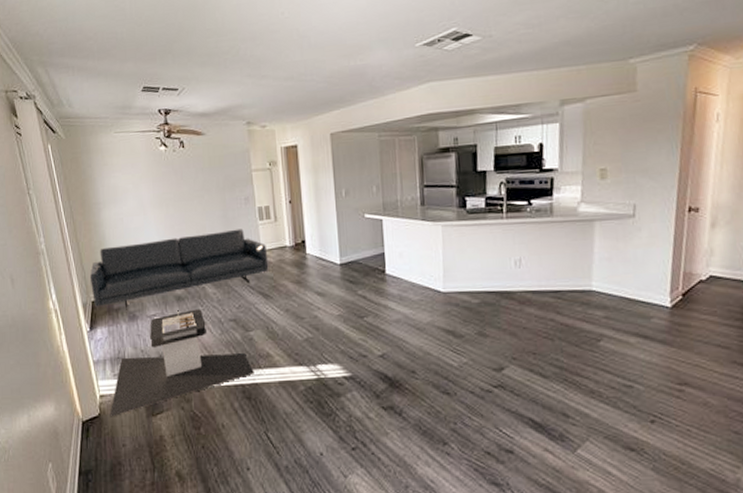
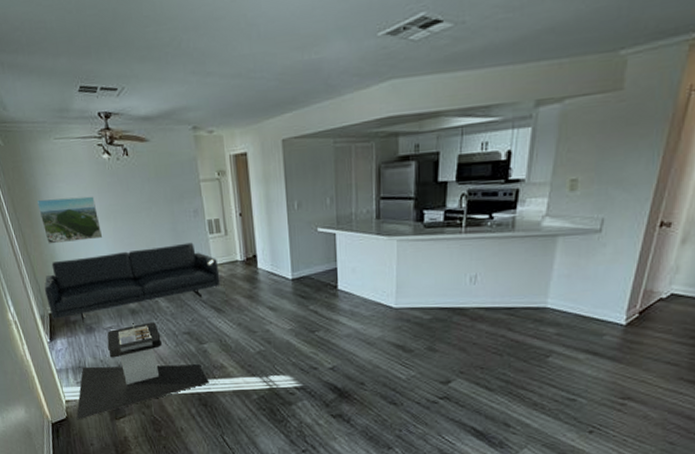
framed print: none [91,185,154,231] -> present [36,196,103,244]

